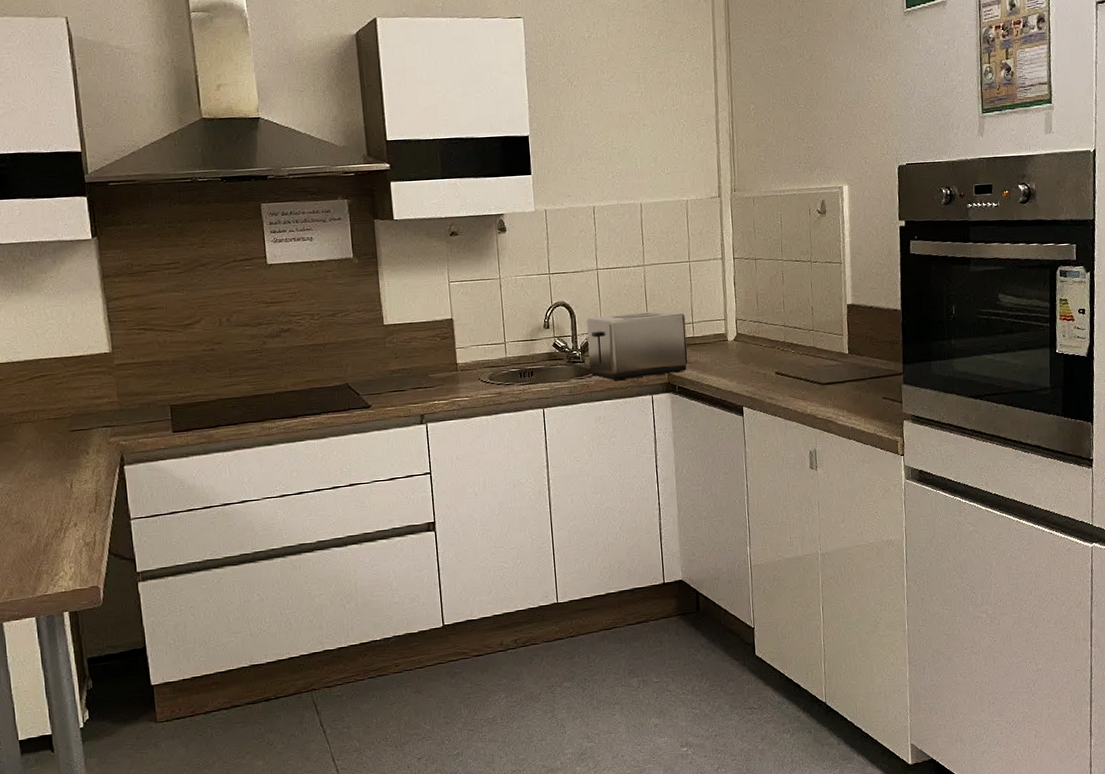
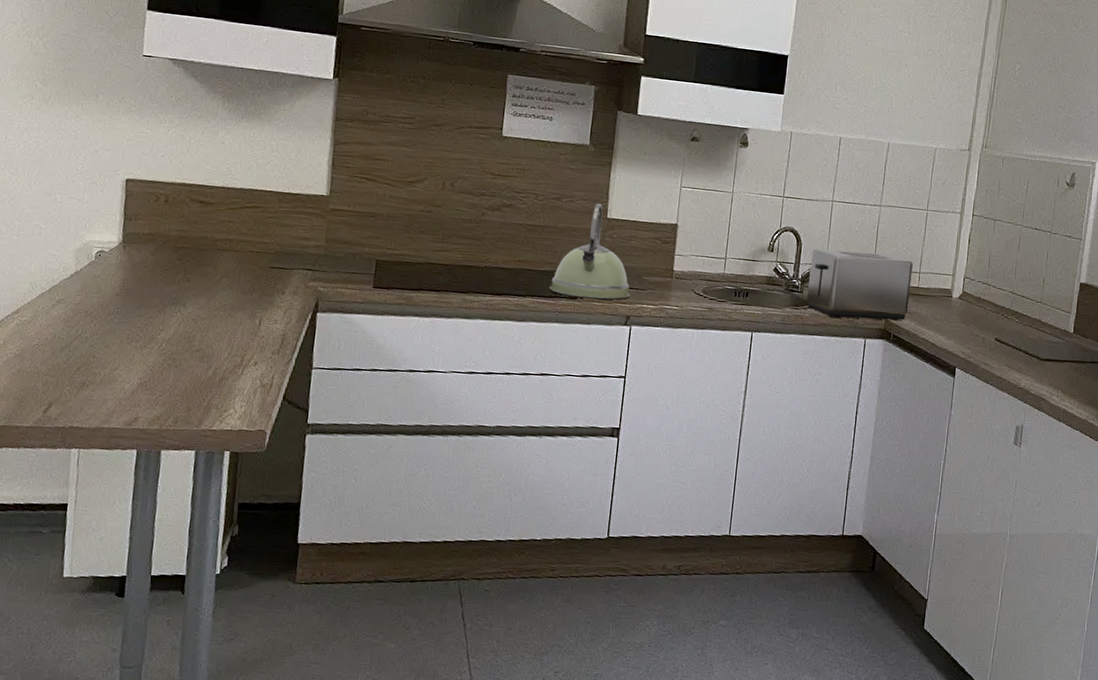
kettle: none [341,312,420,407] -> present [549,203,630,300]

